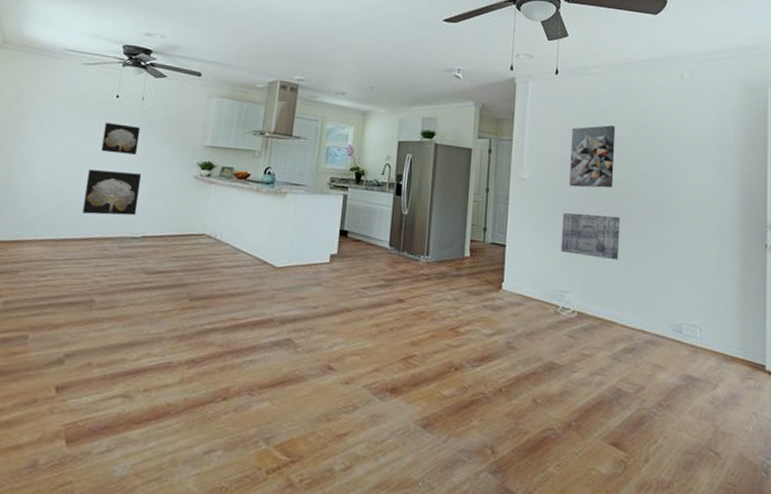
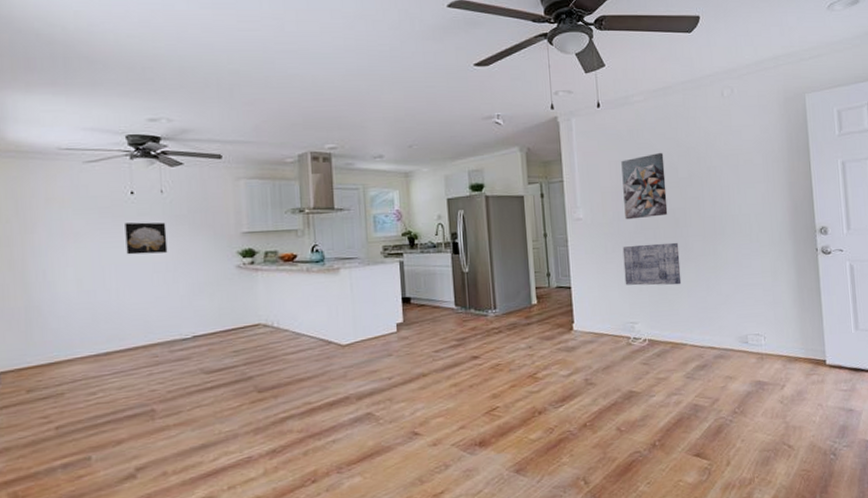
wall art: present [82,170,142,216] -> none [117,272,181,323]

